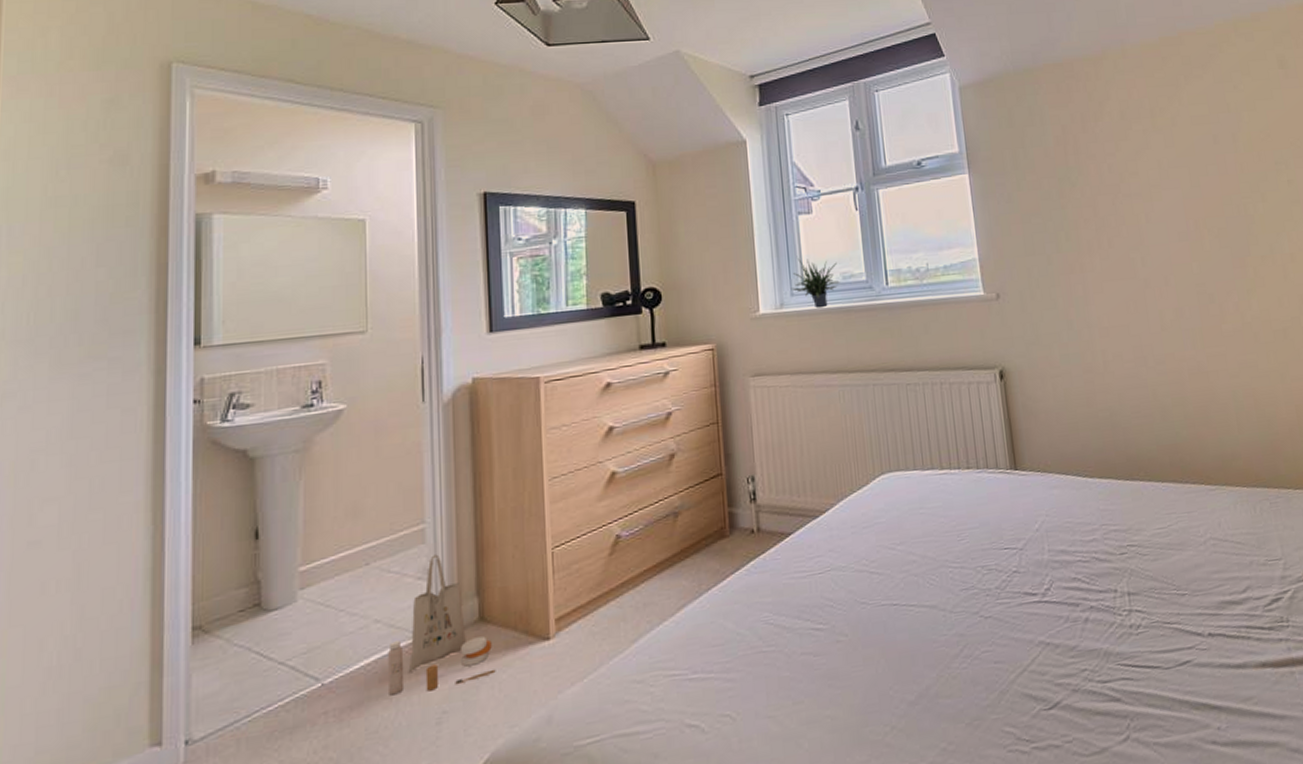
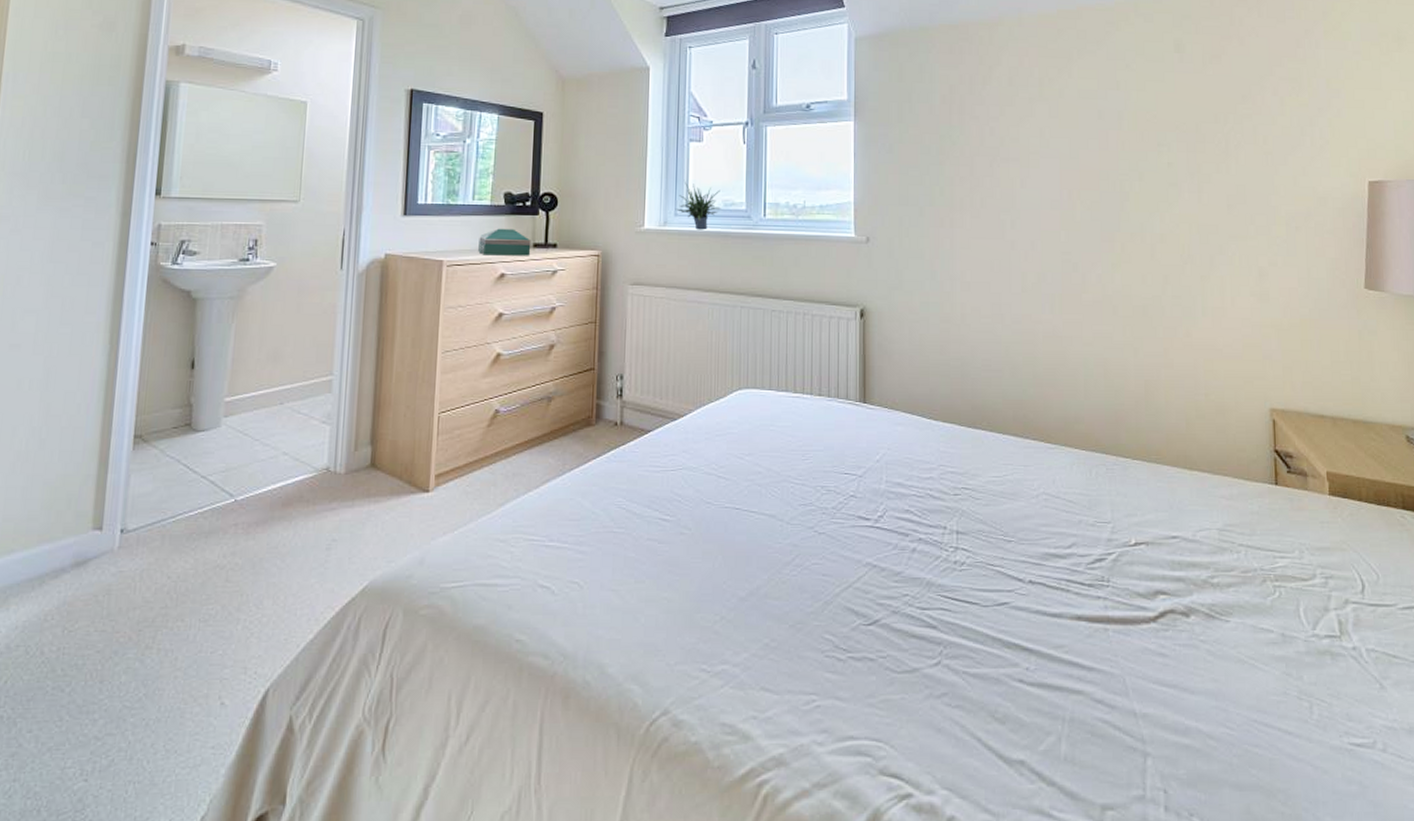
tote bag: present [388,554,496,696] -> none [289,404,381,520]
jewelry box: none [578,332,637,366] -> present [478,228,531,256]

